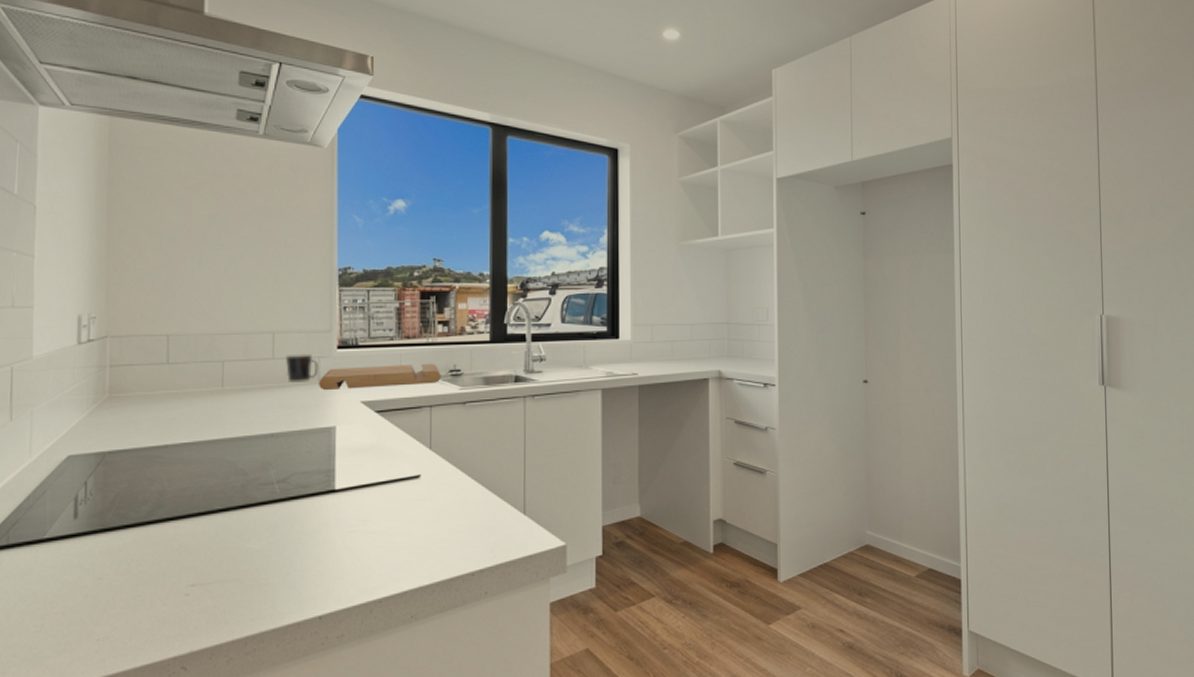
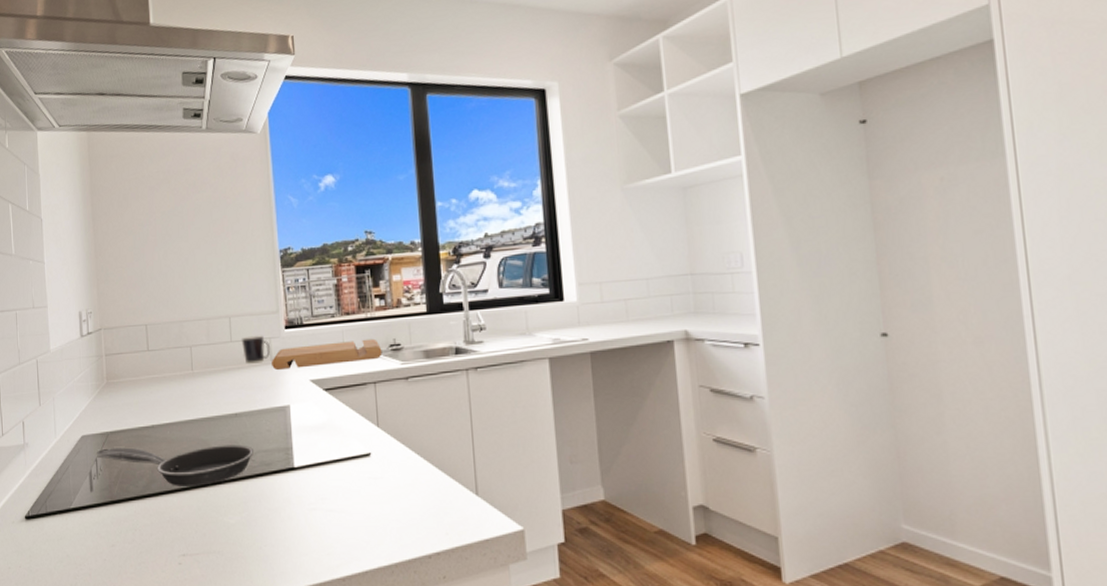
frying pan: none [87,466,290,511] -> present [97,444,255,486]

